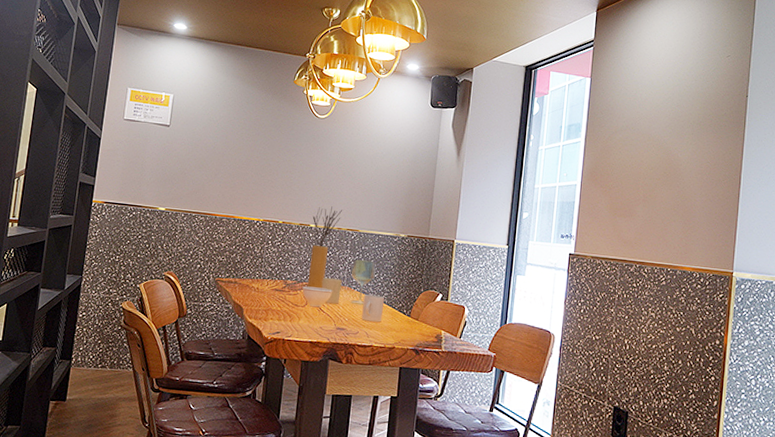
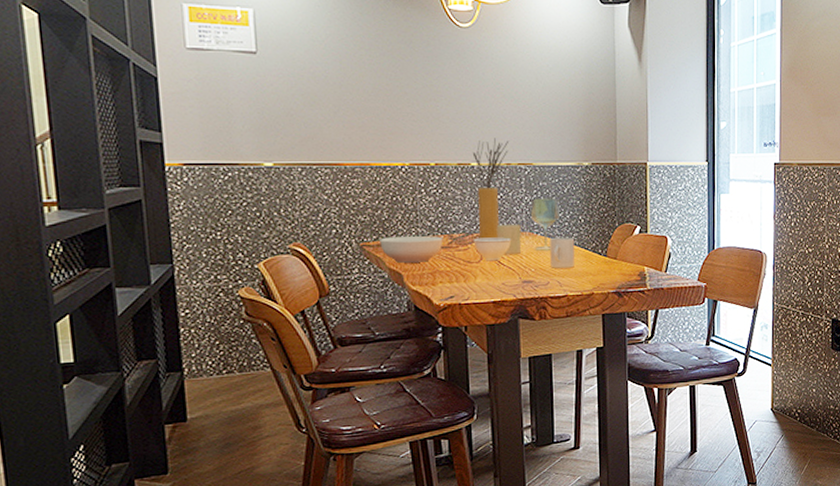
bowl: none [230,276,279,301] -> present [380,235,444,263]

